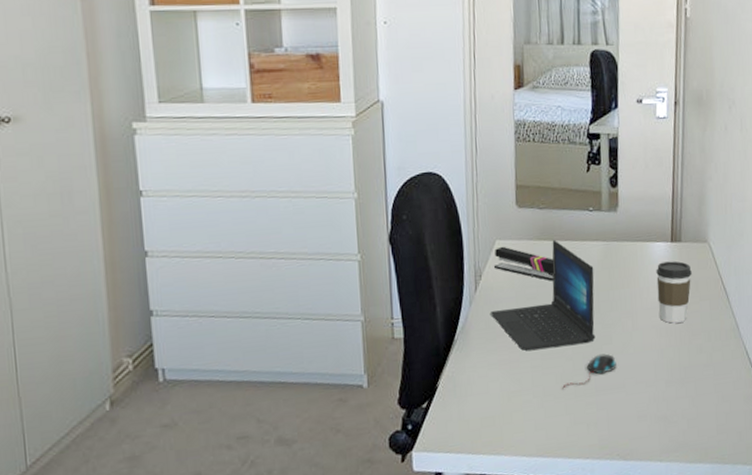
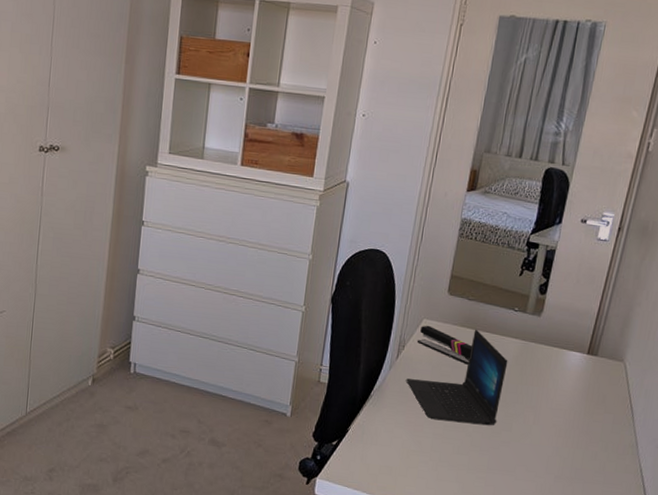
mouse: present [562,353,617,388] -> none [457,437,512,461]
coffee cup: present [656,261,692,324] -> none [562,370,602,428]

